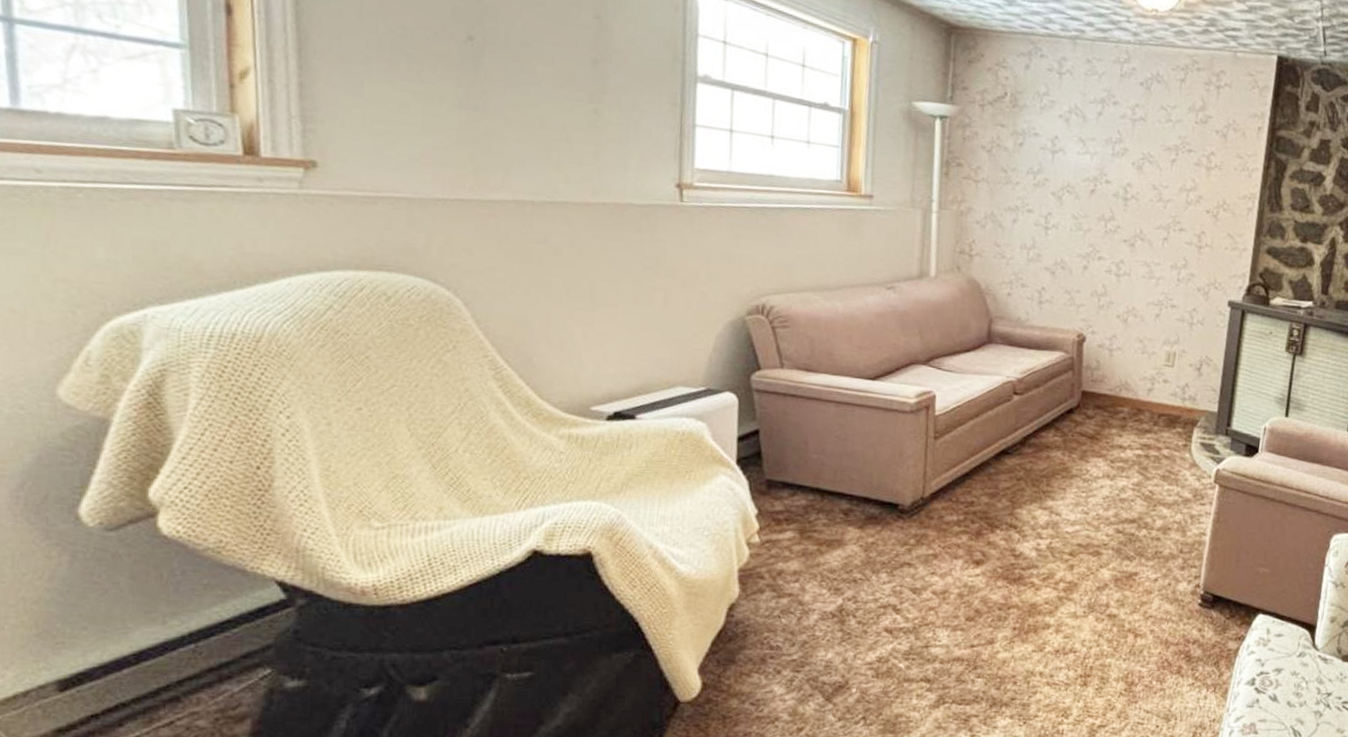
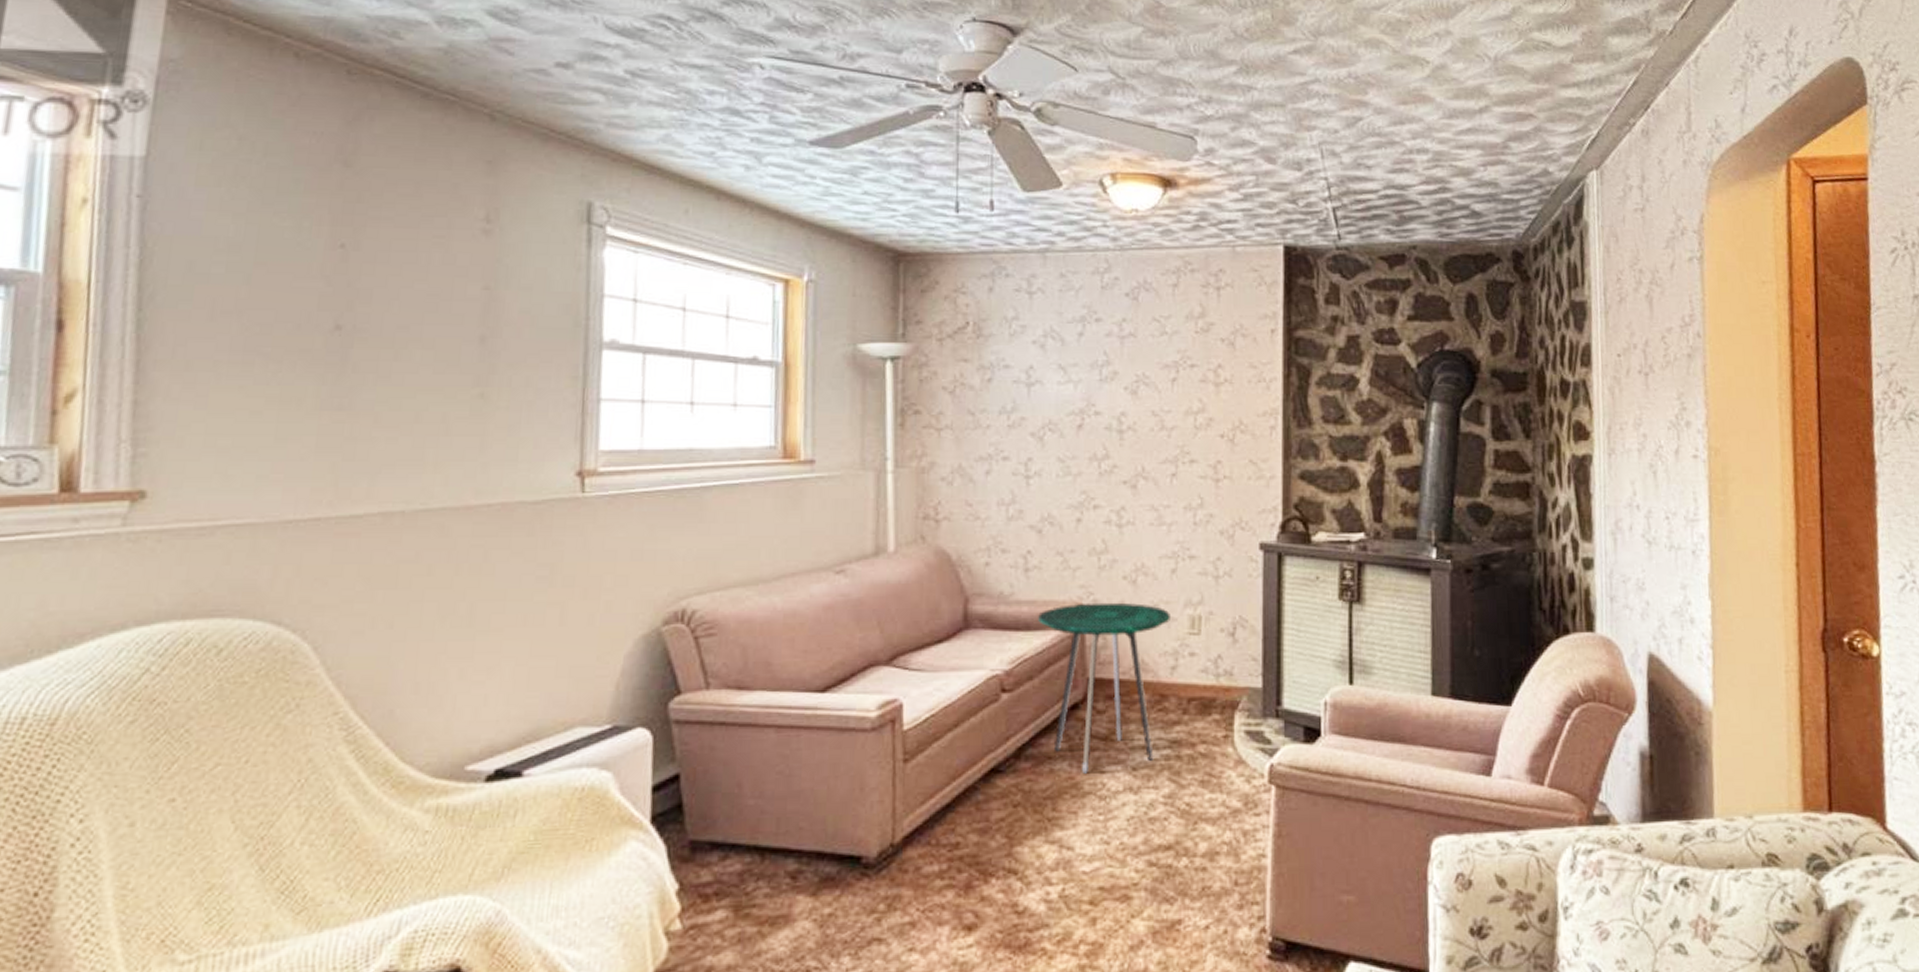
side table: none [1047,333,1153,462] -> present [1038,602,1172,774]

